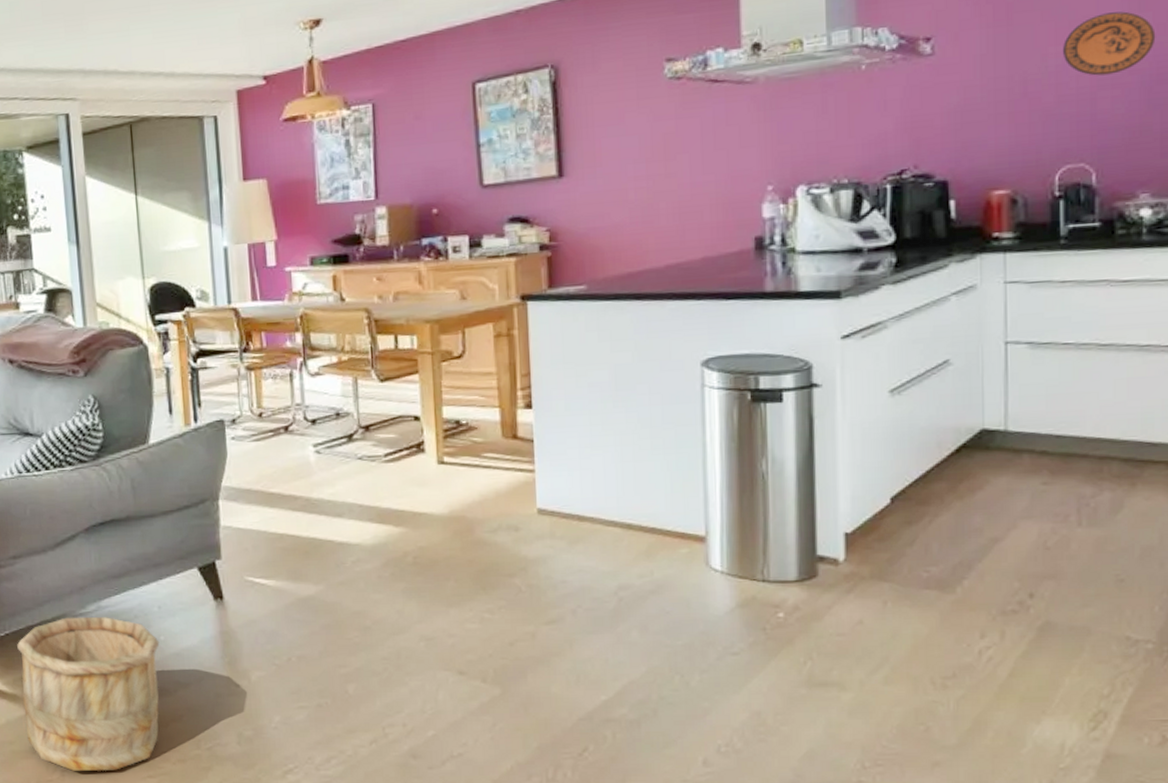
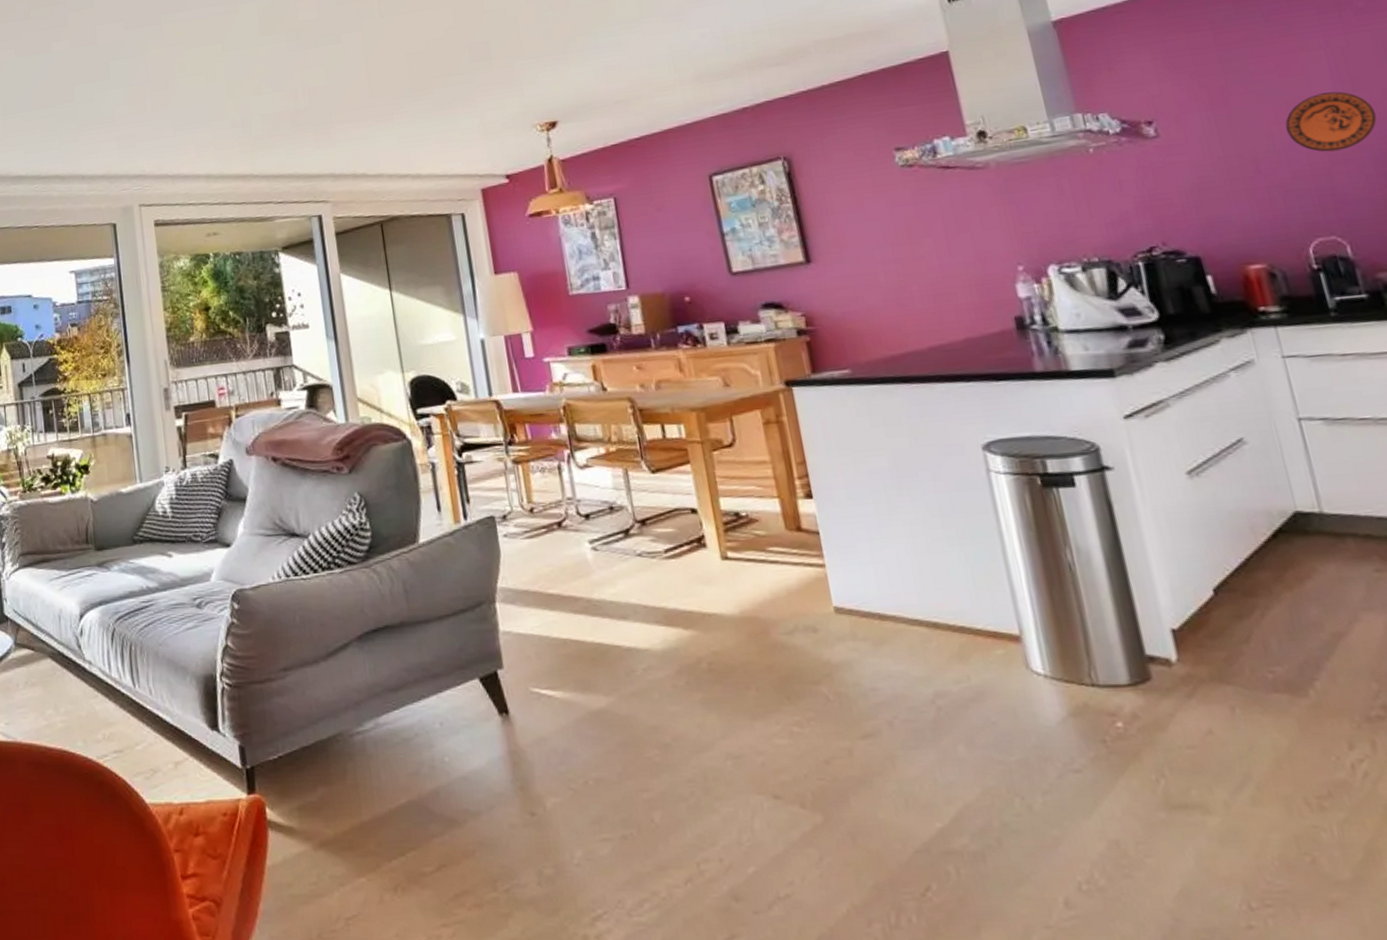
wooden bucket: present [17,616,160,772] -> none [291,735,450,920]

